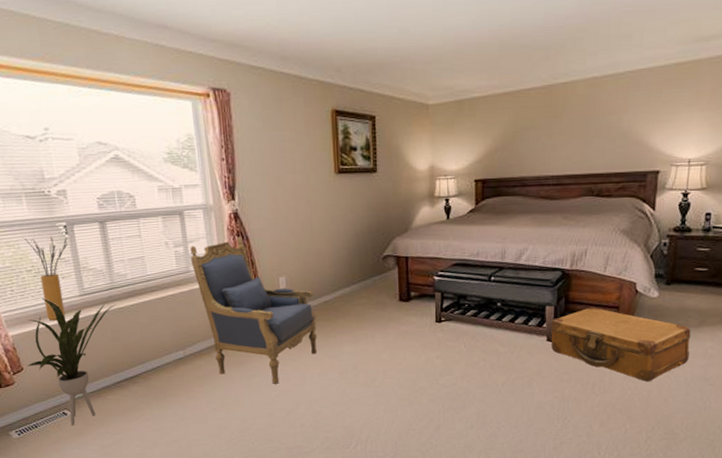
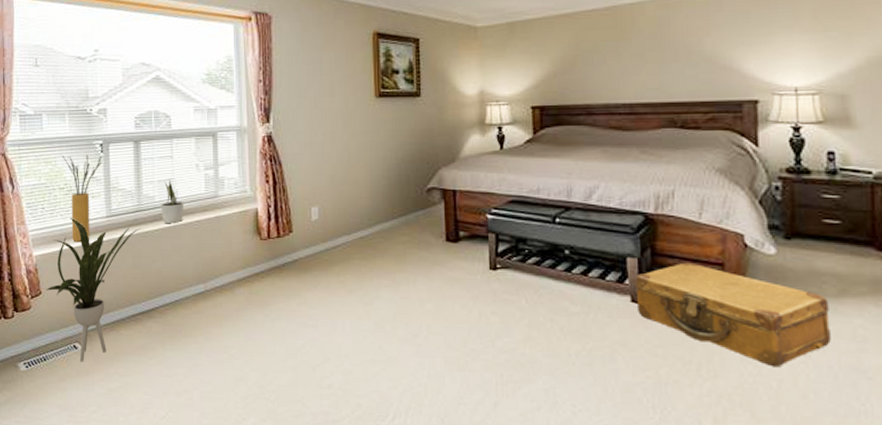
potted plant: none [134,257,158,299] -> present [161,179,184,224]
armchair: present [190,237,317,384] -> none [220,161,351,331]

